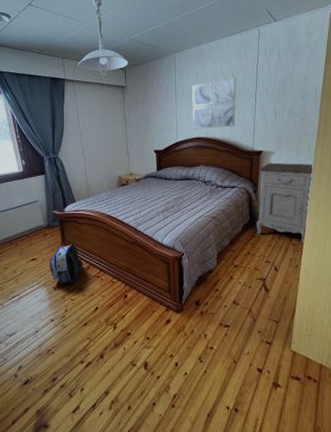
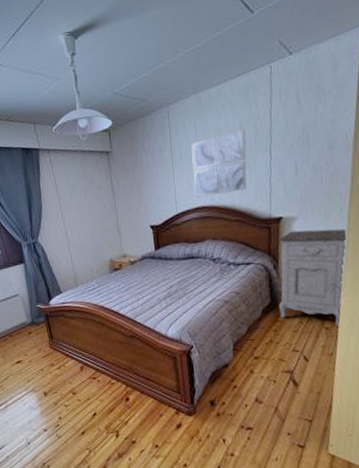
backpack: present [49,244,84,286] -> none [36,342,76,391]

